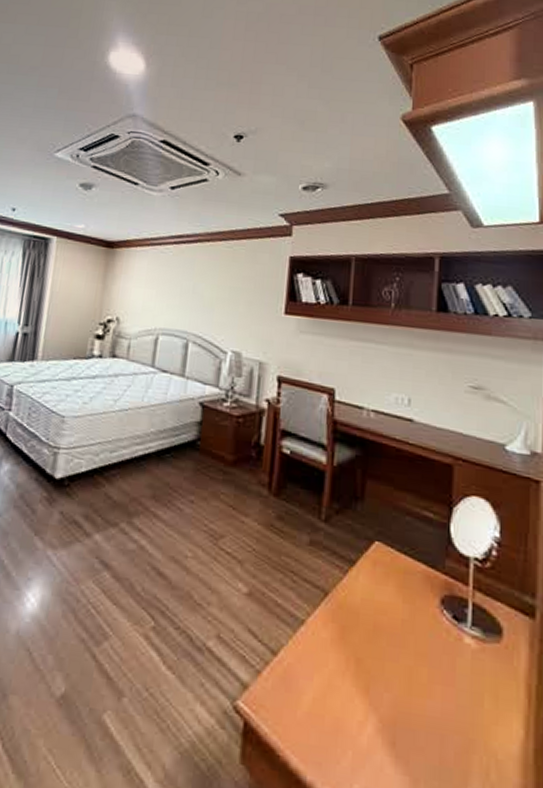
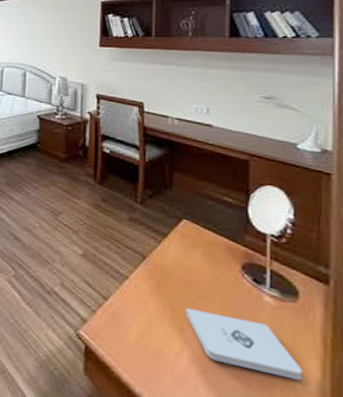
notepad: none [373,658,504,744] -> present [185,307,302,380]

